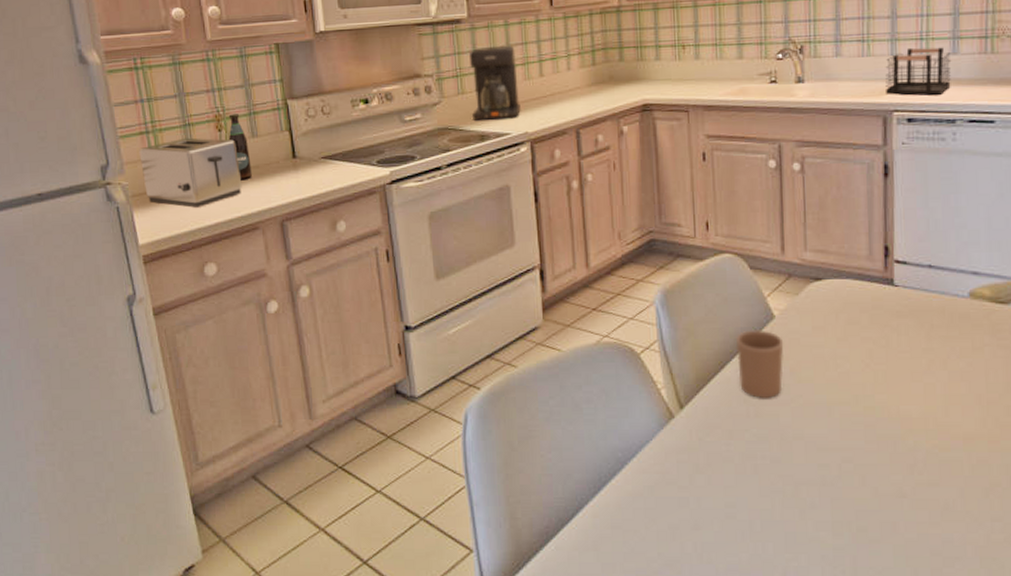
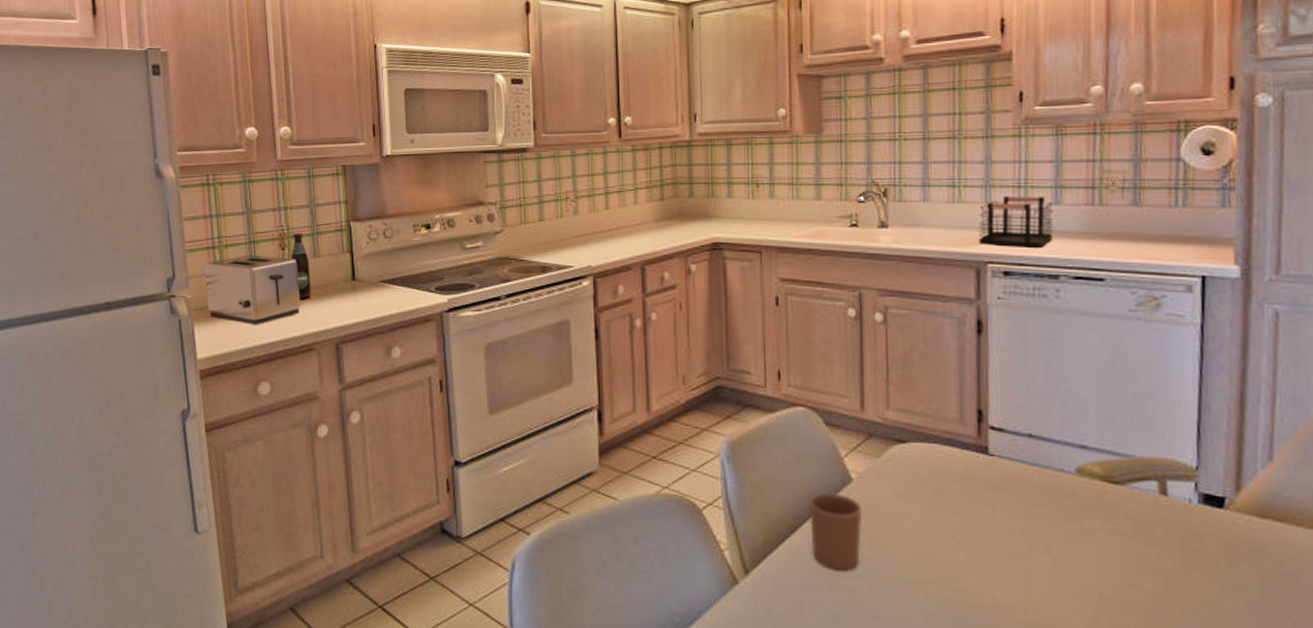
coffee maker: present [470,46,521,120] -> none [535,176,584,251]

